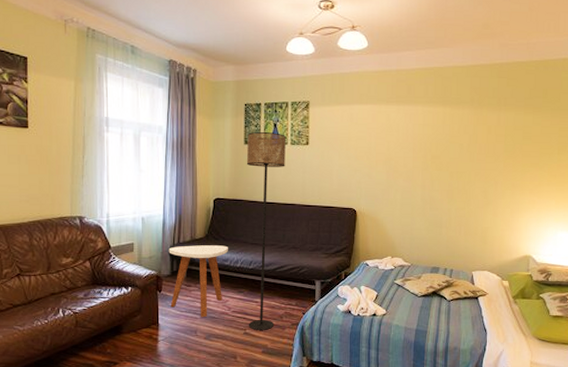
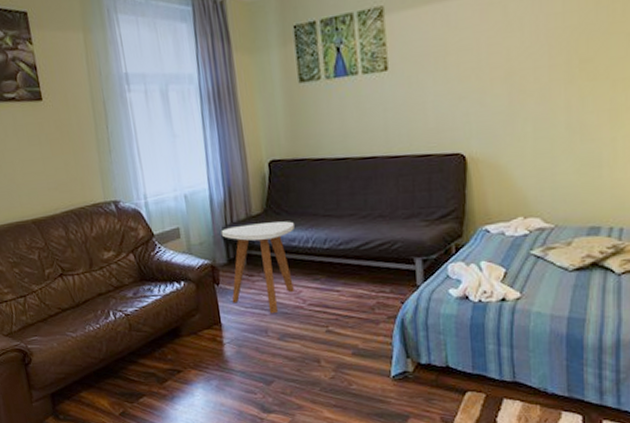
floor lamp: present [246,132,286,330] -> none [302,59,363,327]

